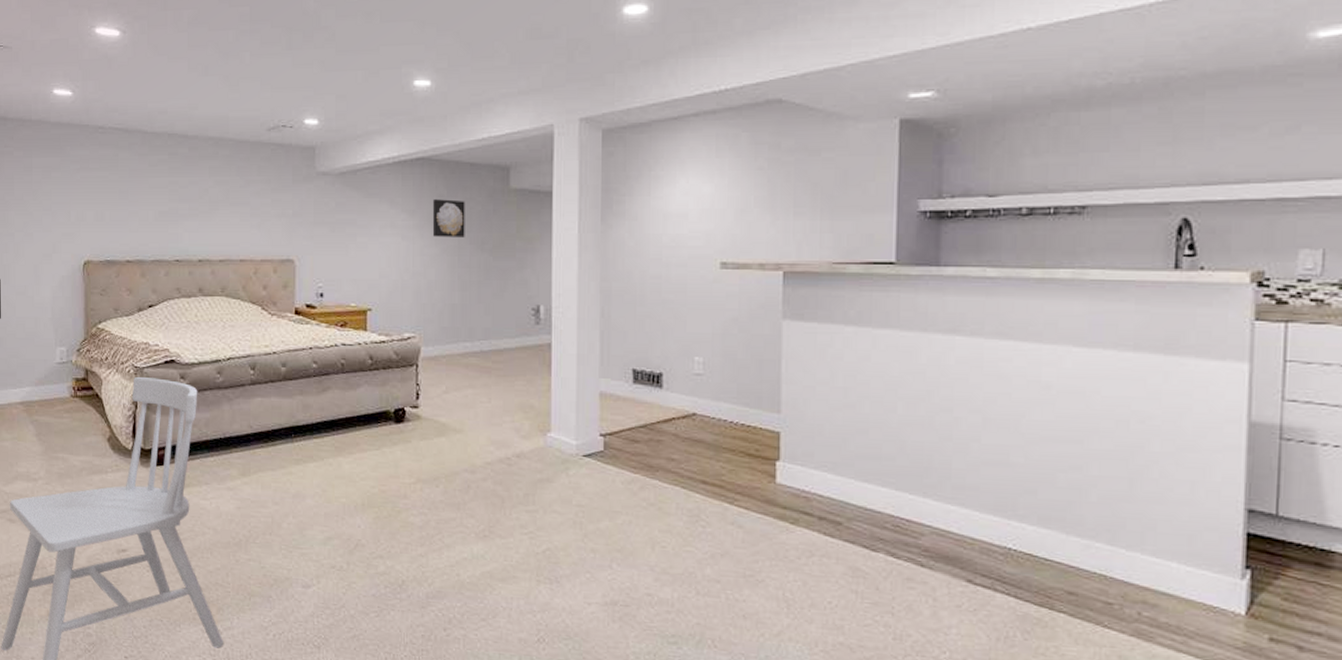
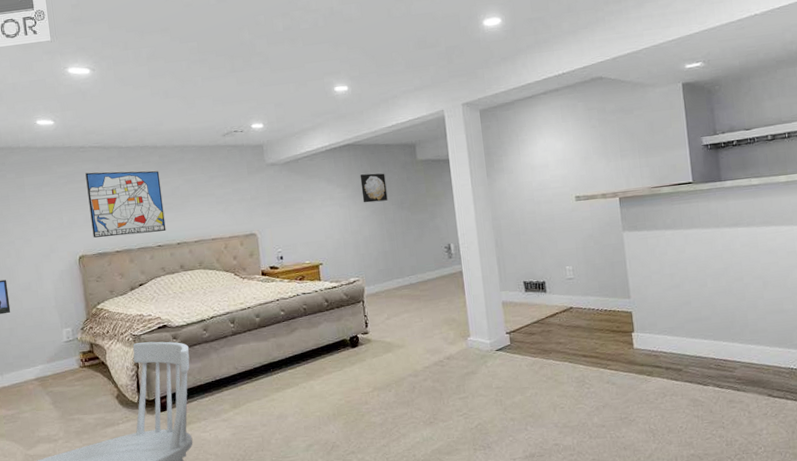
wall art: none [101,159,187,242] -> present [85,171,166,238]

